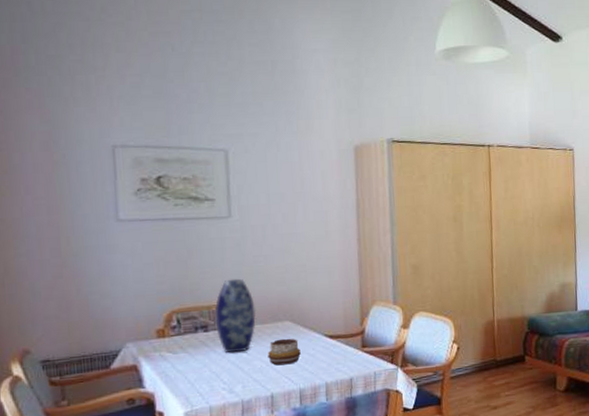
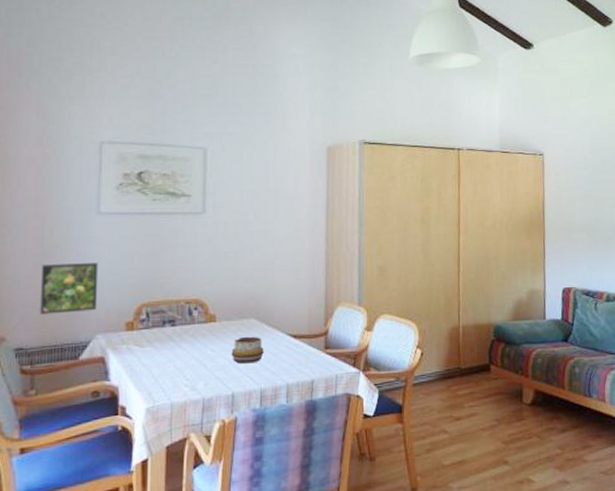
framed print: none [61,271,124,326] -> present [40,263,99,315]
vase: present [215,278,257,353] -> none [183,274,223,349]

